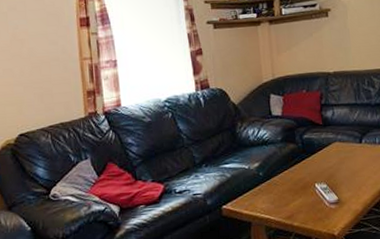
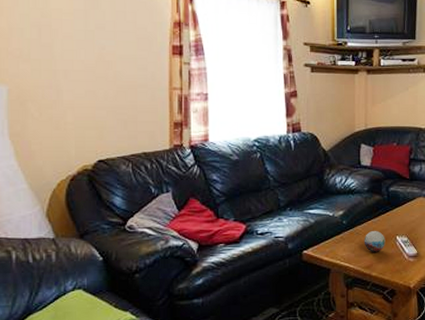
decorative orb: none [282,179,305,202] -> present [364,230,385,252]

